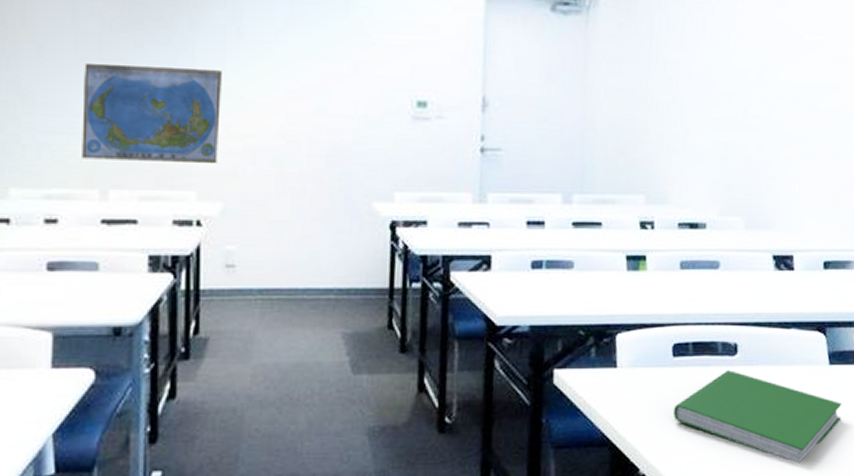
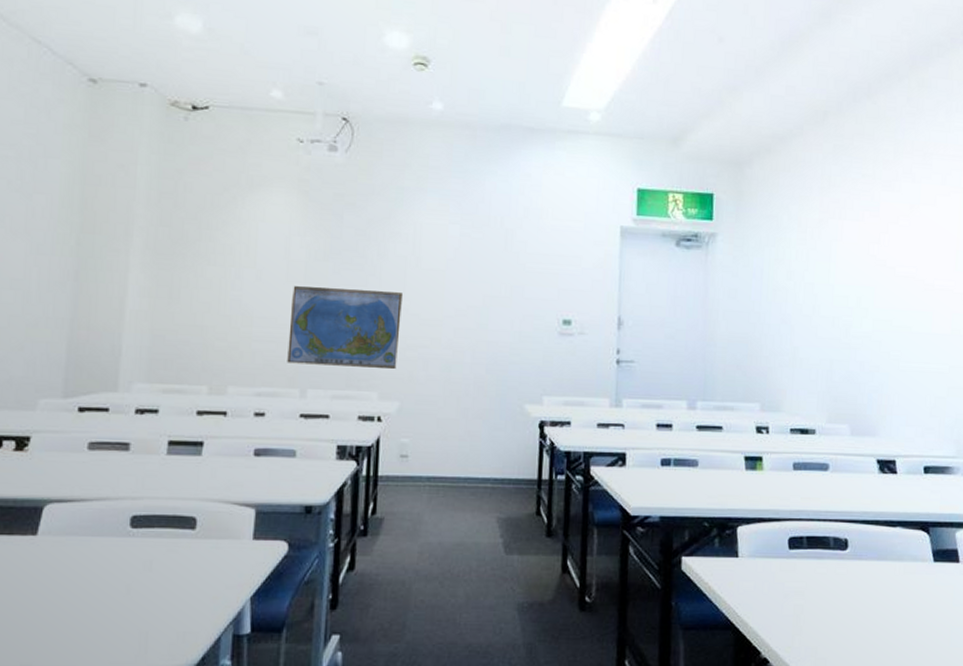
hardcover book: present [672,370,842,463] -> none [790,564,948,654]

